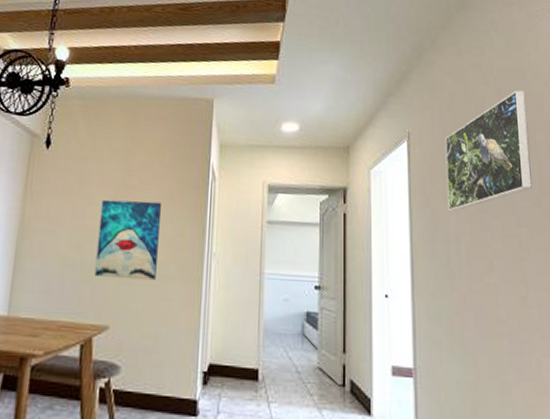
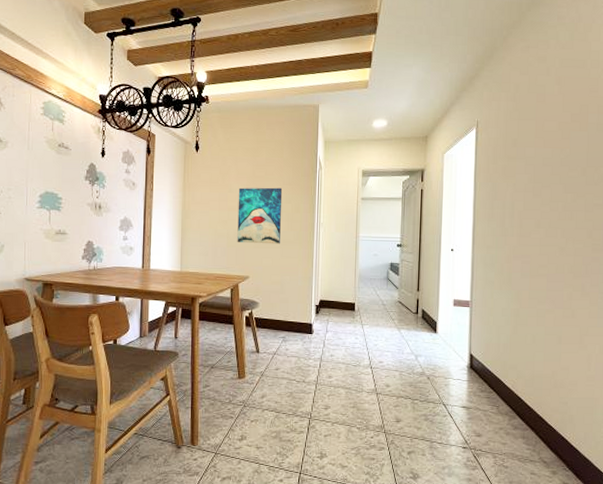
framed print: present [444,90,532,211] -> none [507,77,583,183]

